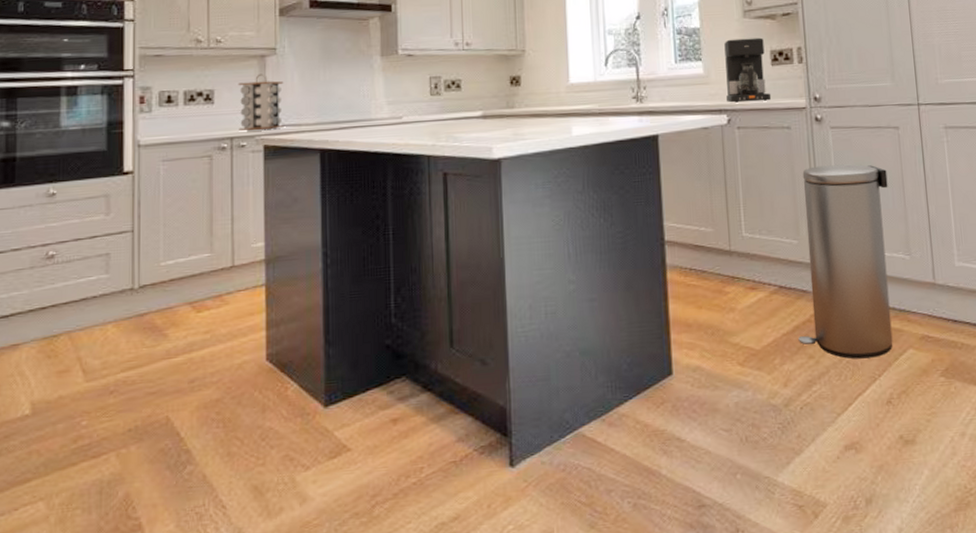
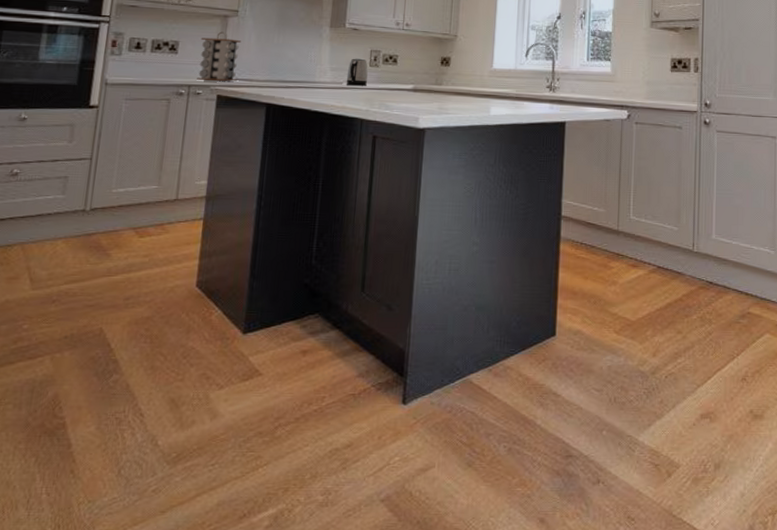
kettle: none [406,87,431,120] -> present [346,58,368,87]
coffee maker: present [724,37,772,103] -> none [629,45,668,102]
pedal bin: present [798,164,893,359] -> none [670,164,762,338]

